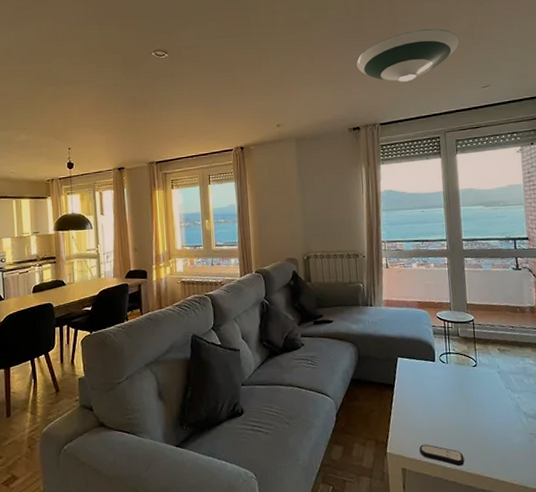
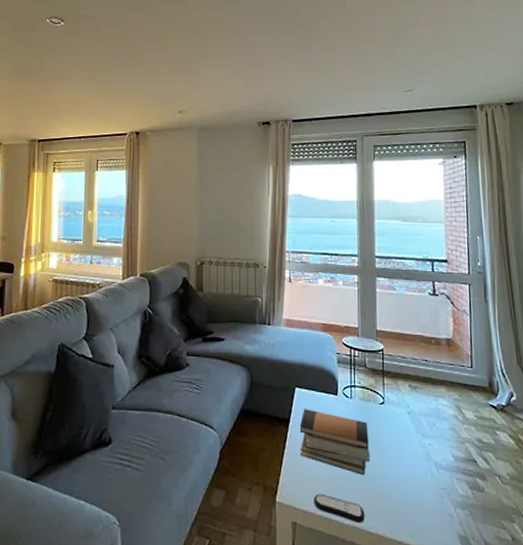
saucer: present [356,28,460,82] -> none [271,23,383,78]
book stack: none [403,374,467,427] -> present [299,409,371,476]

